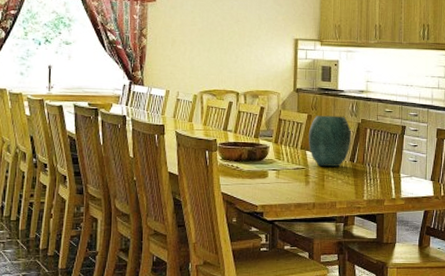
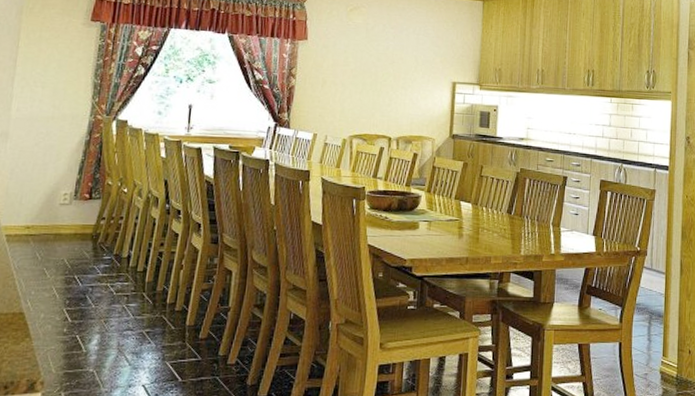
vase: present [308,115,352,167] -> none [463,163,510,219]

